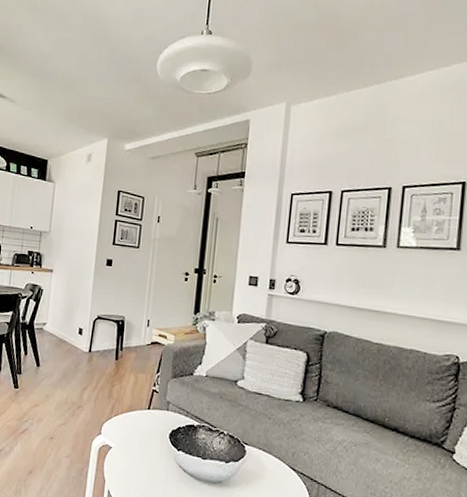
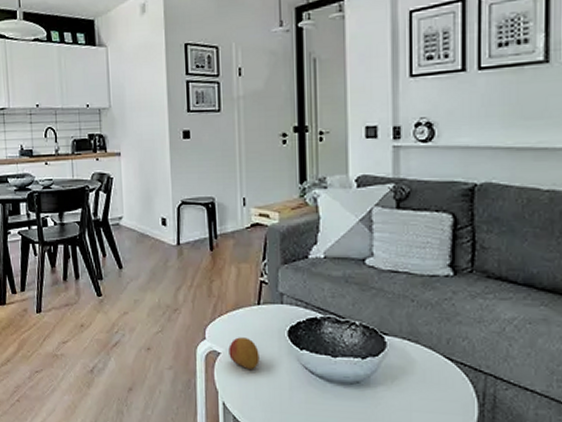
fruit: none [118,435,144,464] -> present [228,337,260,369]

